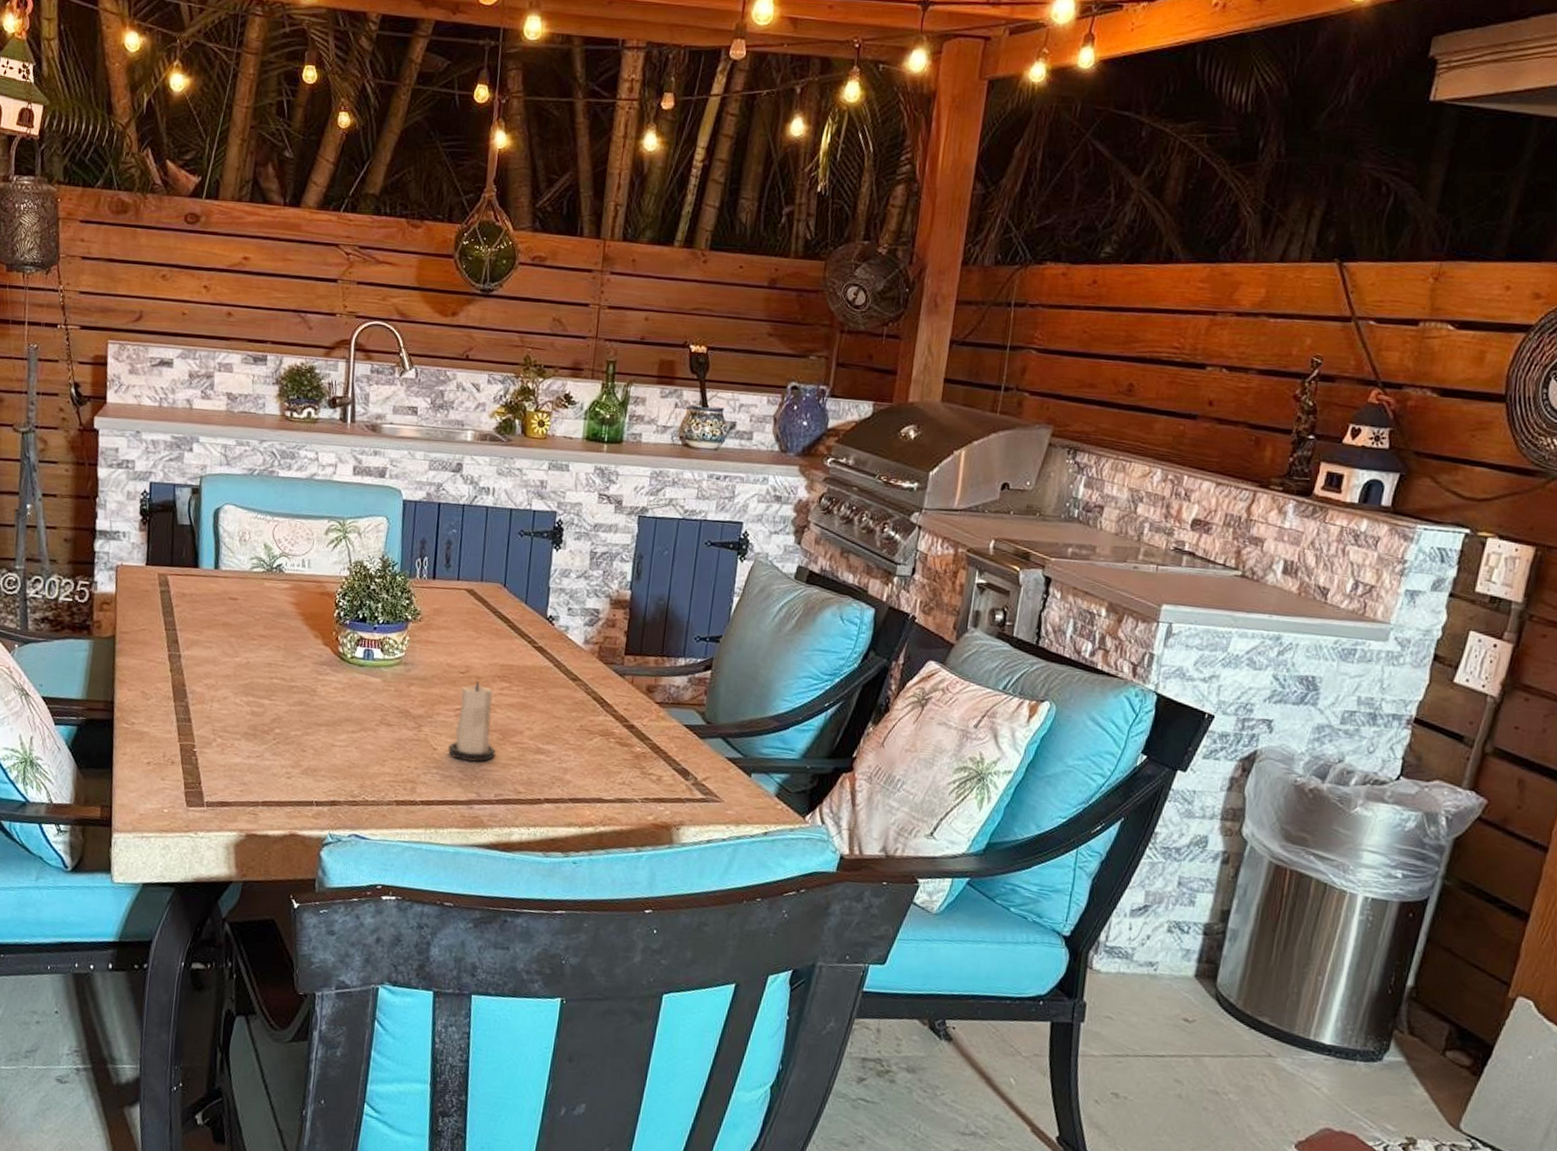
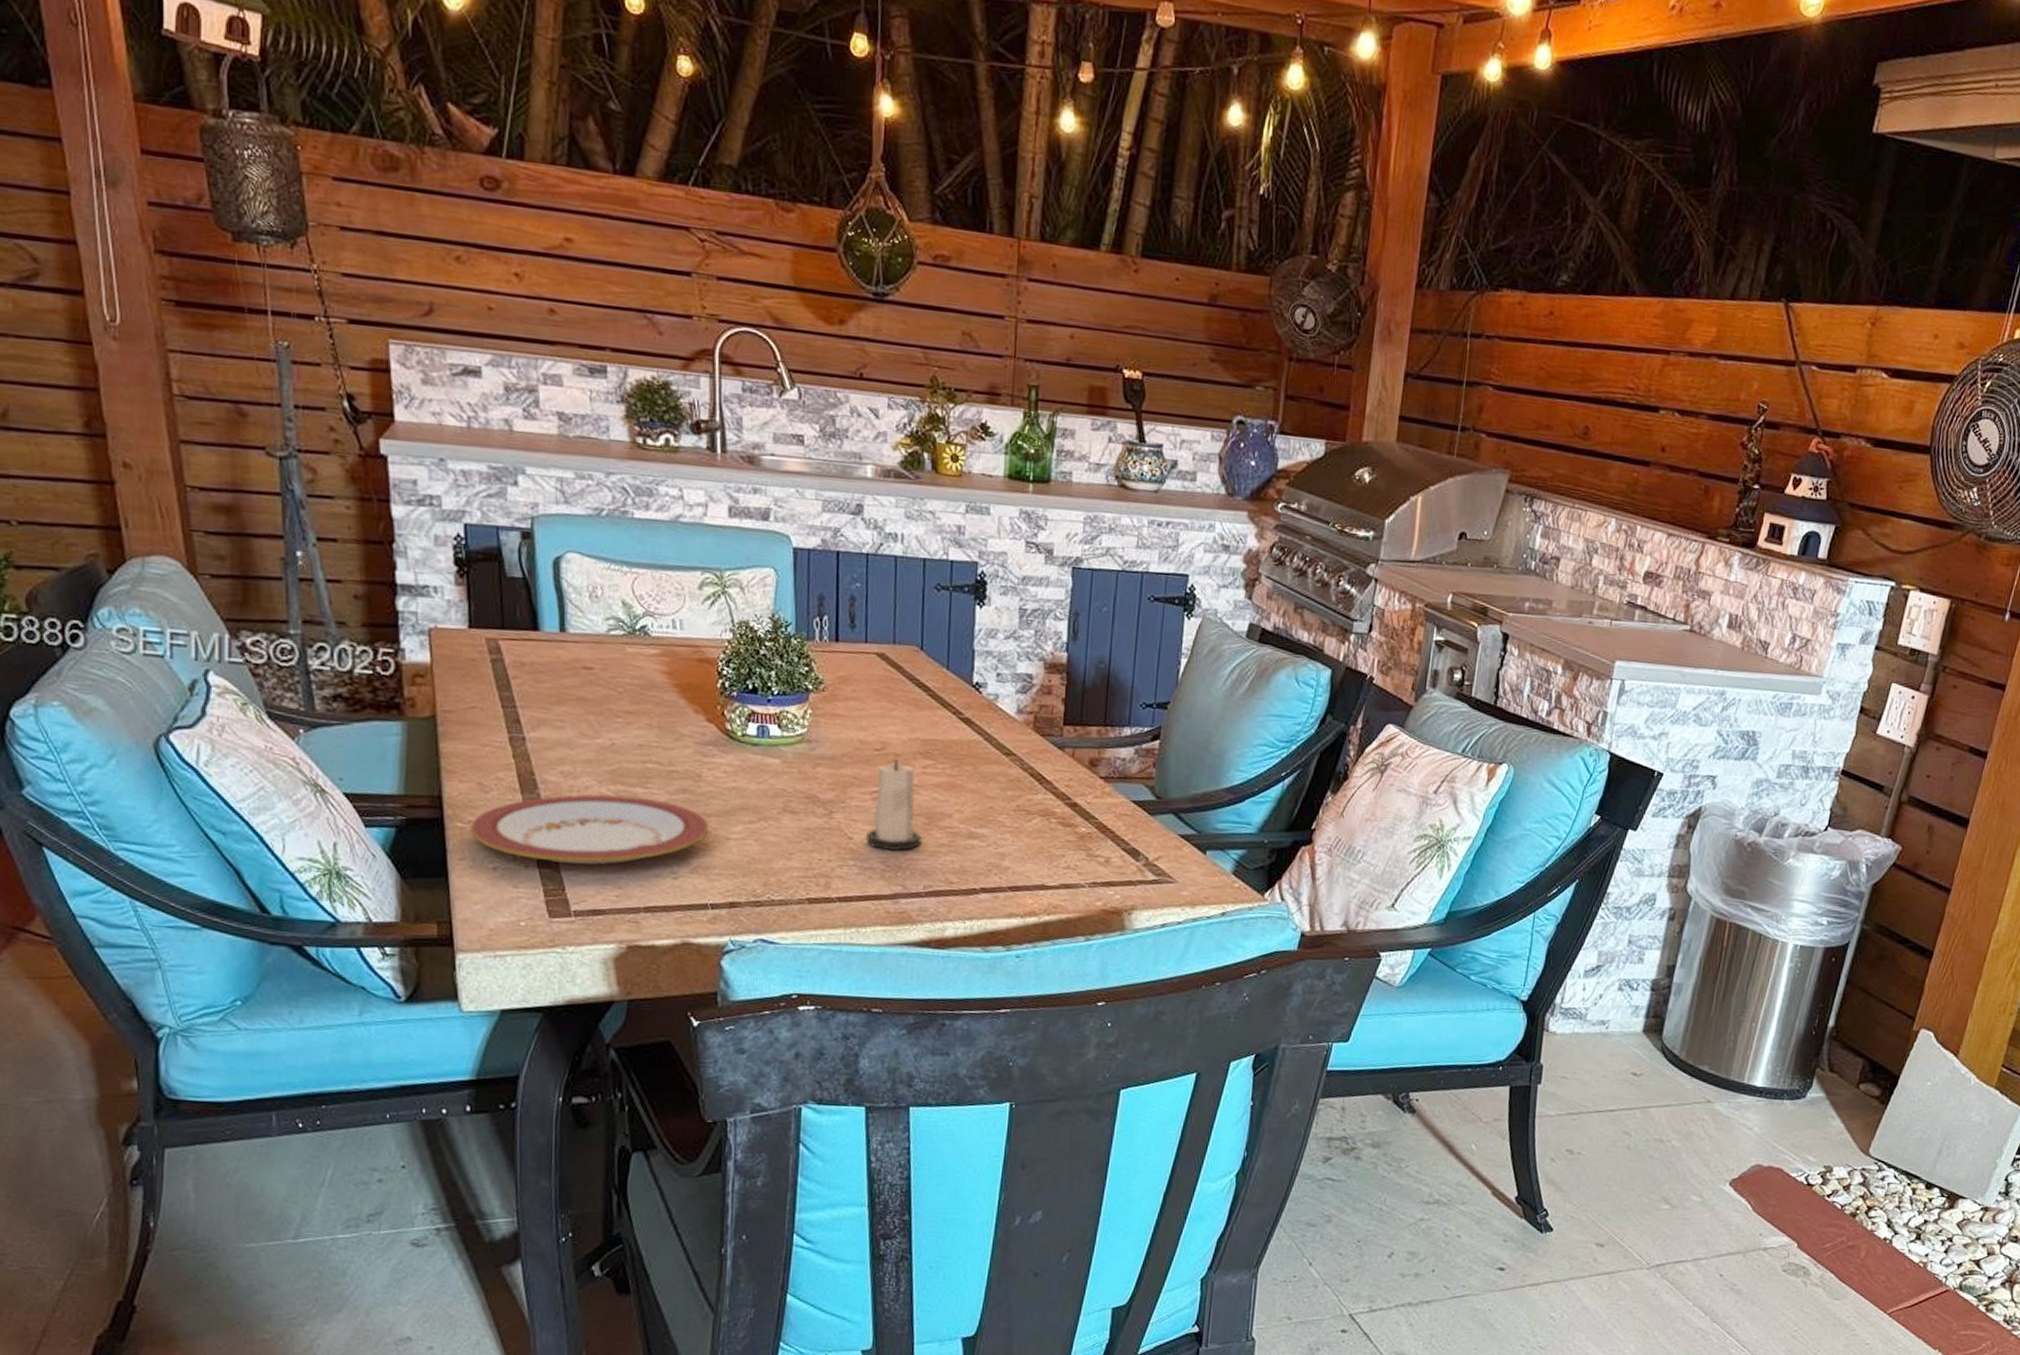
plate: none [132,703,320,764] -> present [470,794,710,866]

